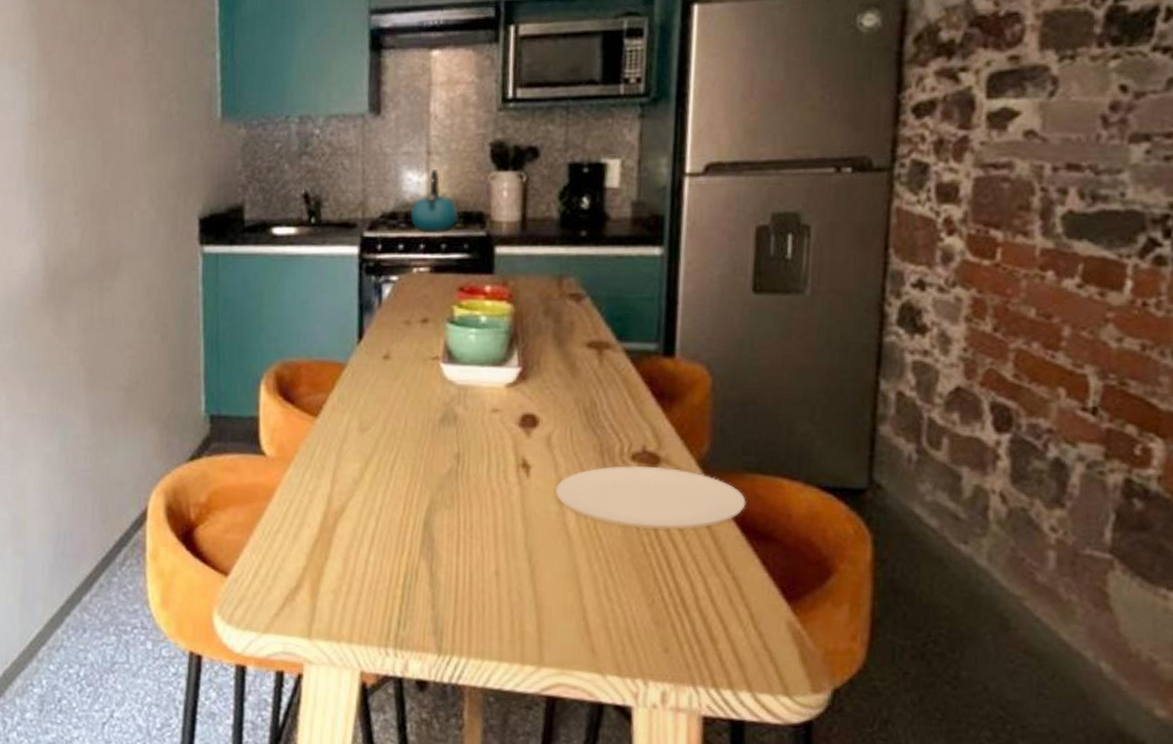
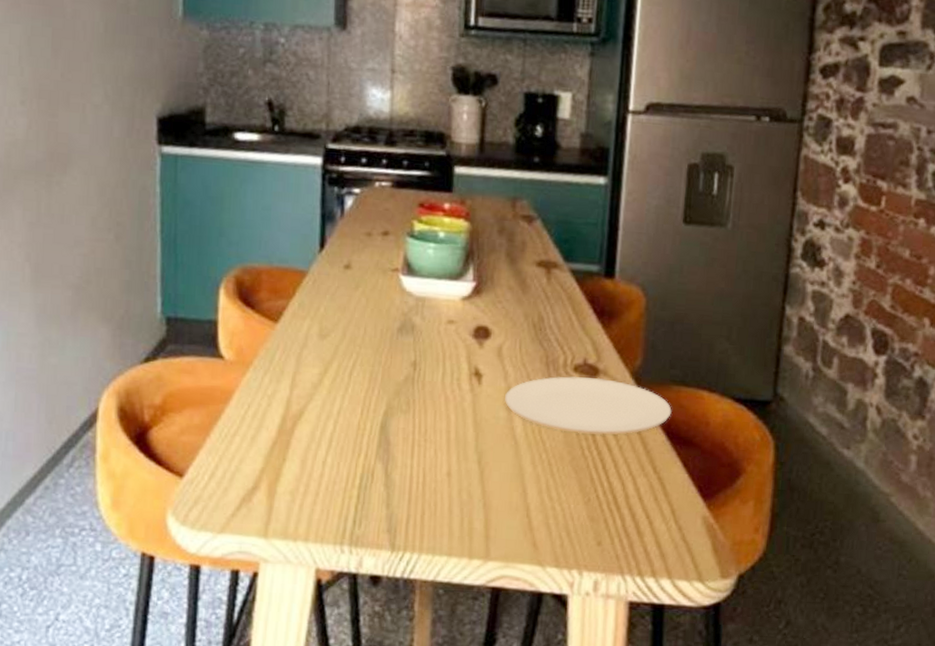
kettle: present [410,169,459,234] -> none [373,88,421,151]

